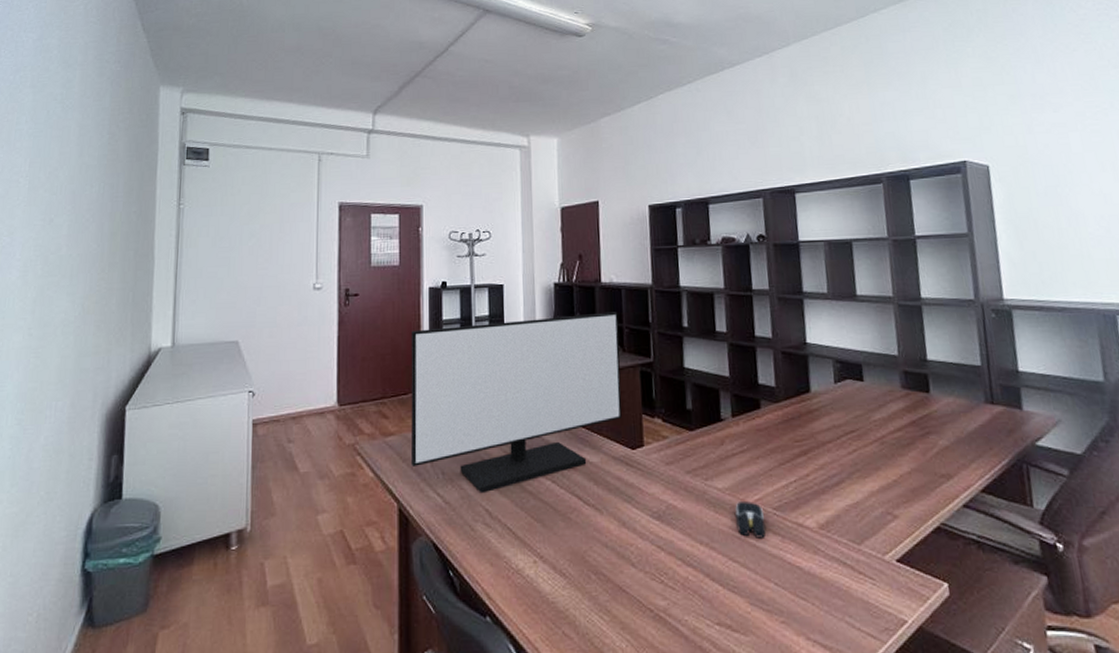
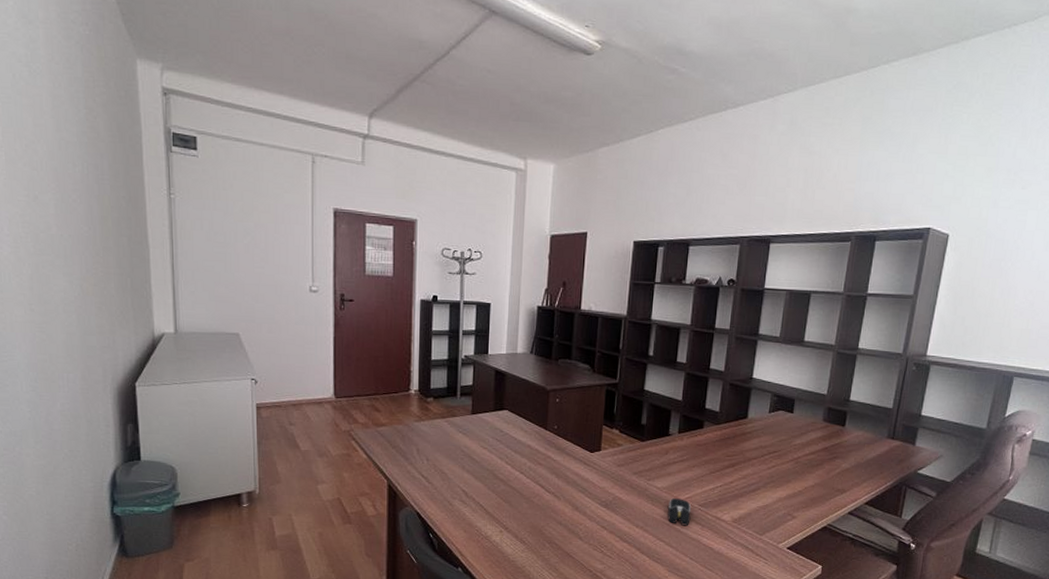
monitor: present [411,312,622,494] -> none [400,336,592,478]

